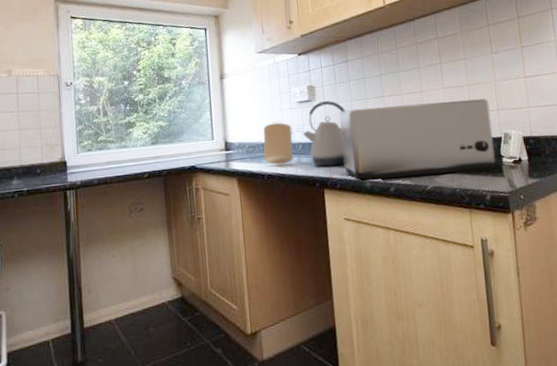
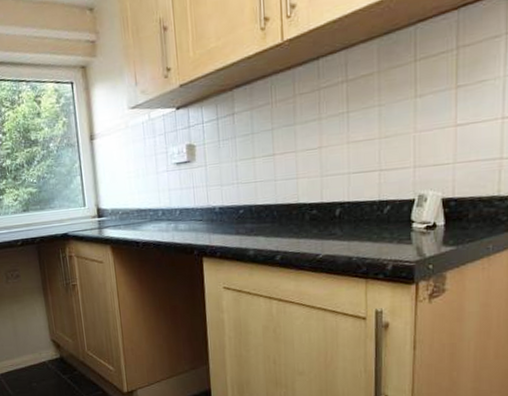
canister: present [255,121,305,167] -> none [129,185,183,234]
kettle: present [303,101,345,167] -> none [181,161,229,234]
toaster: present [339,98,495,182] -> none [221,153,405,250]

